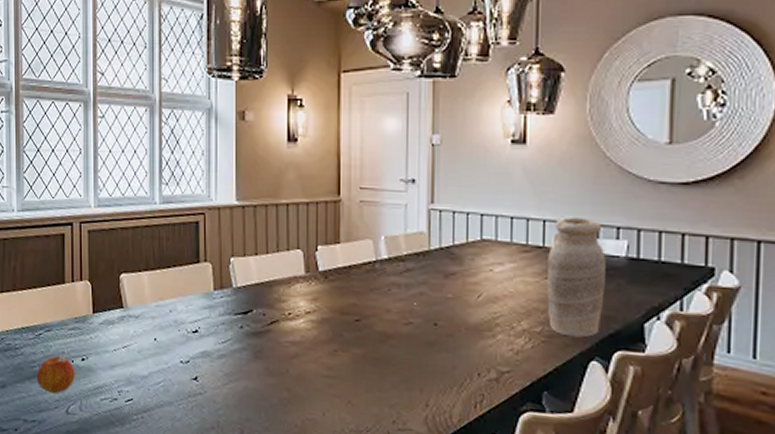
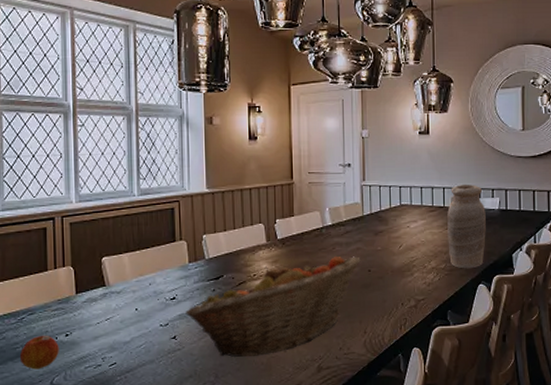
fruit basket: none [208,301,424,416] -> present [185,256,361,358]

